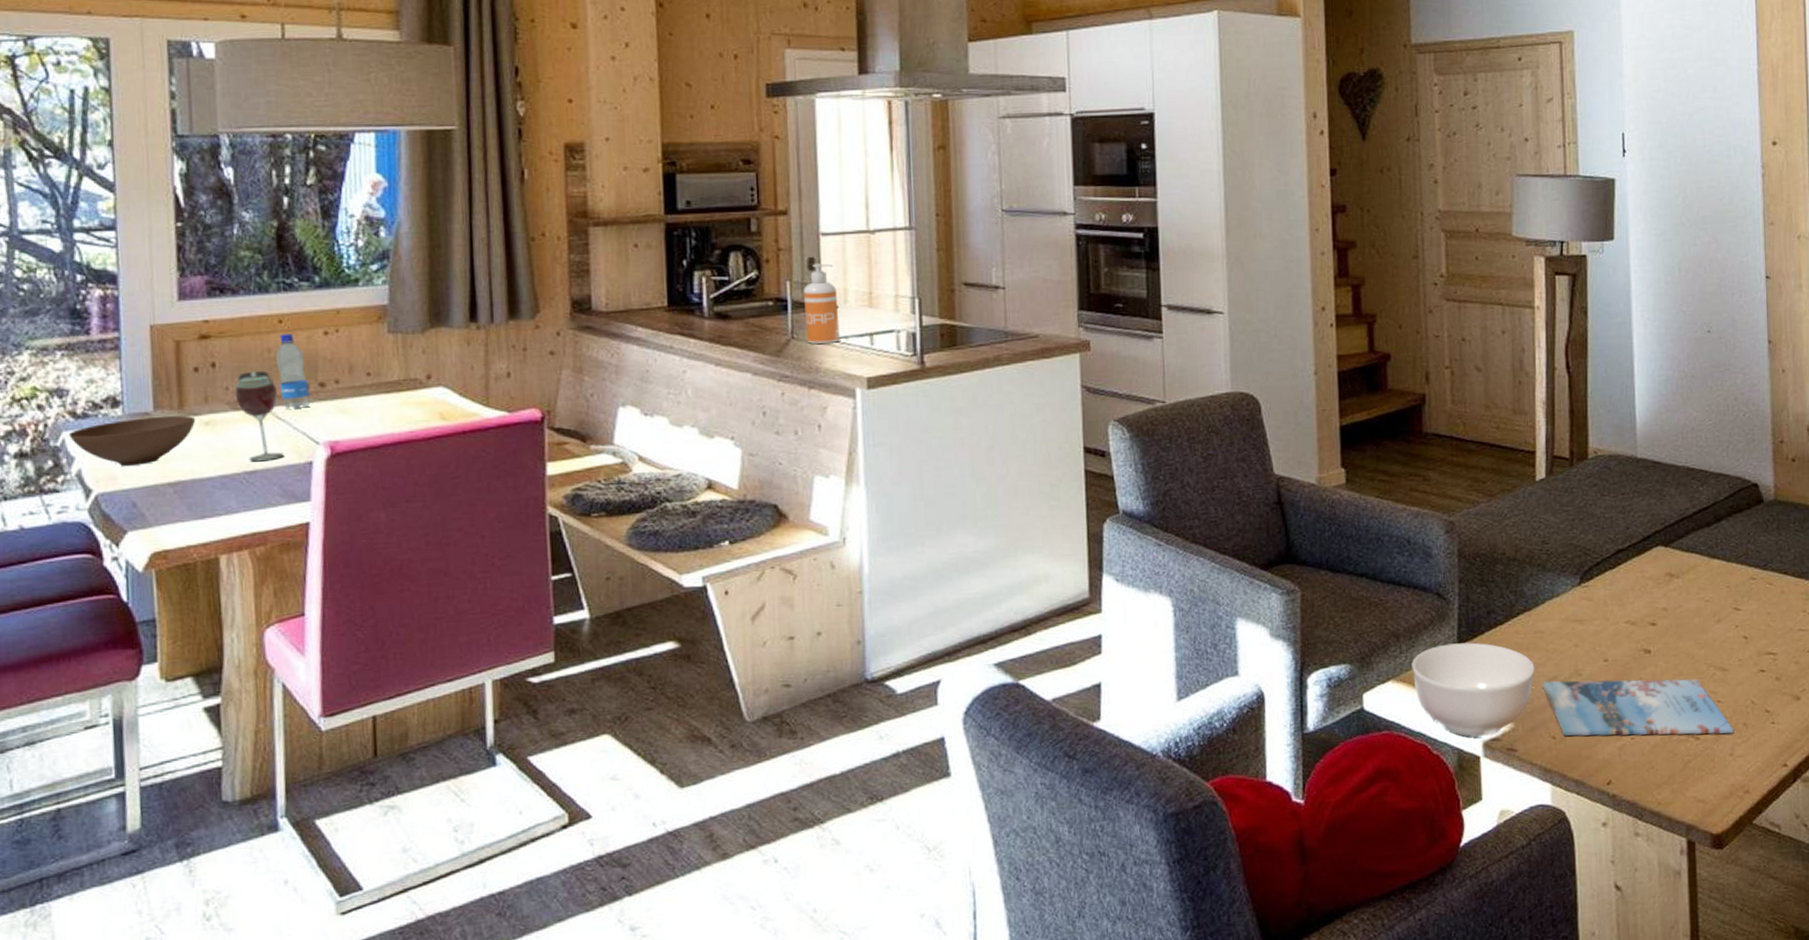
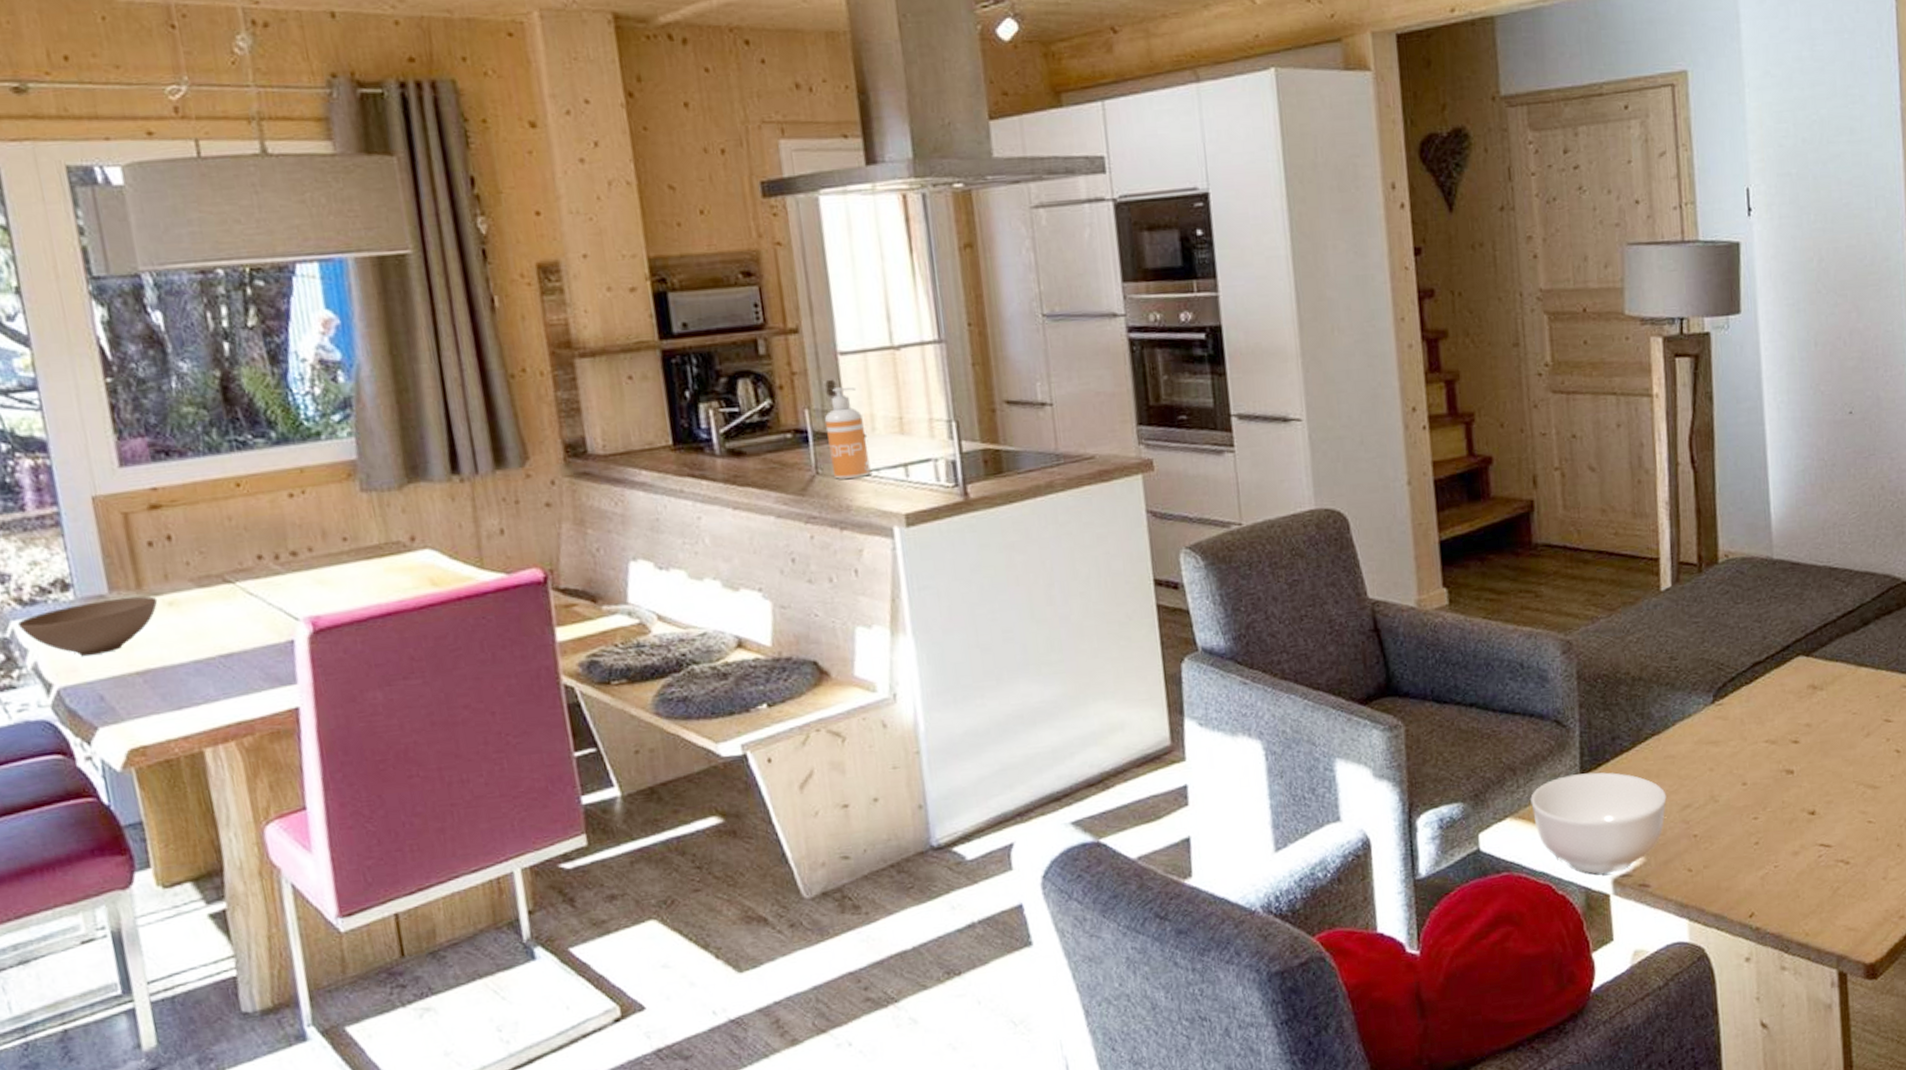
wineglass: present [234,370,284,462] -> none [196,541,261,644]
bottle: present [275,334,310,410] -> none [237,498,283,584]
magazine: present [1542,678,1733,737] -> none [1674,799,1886,868]

